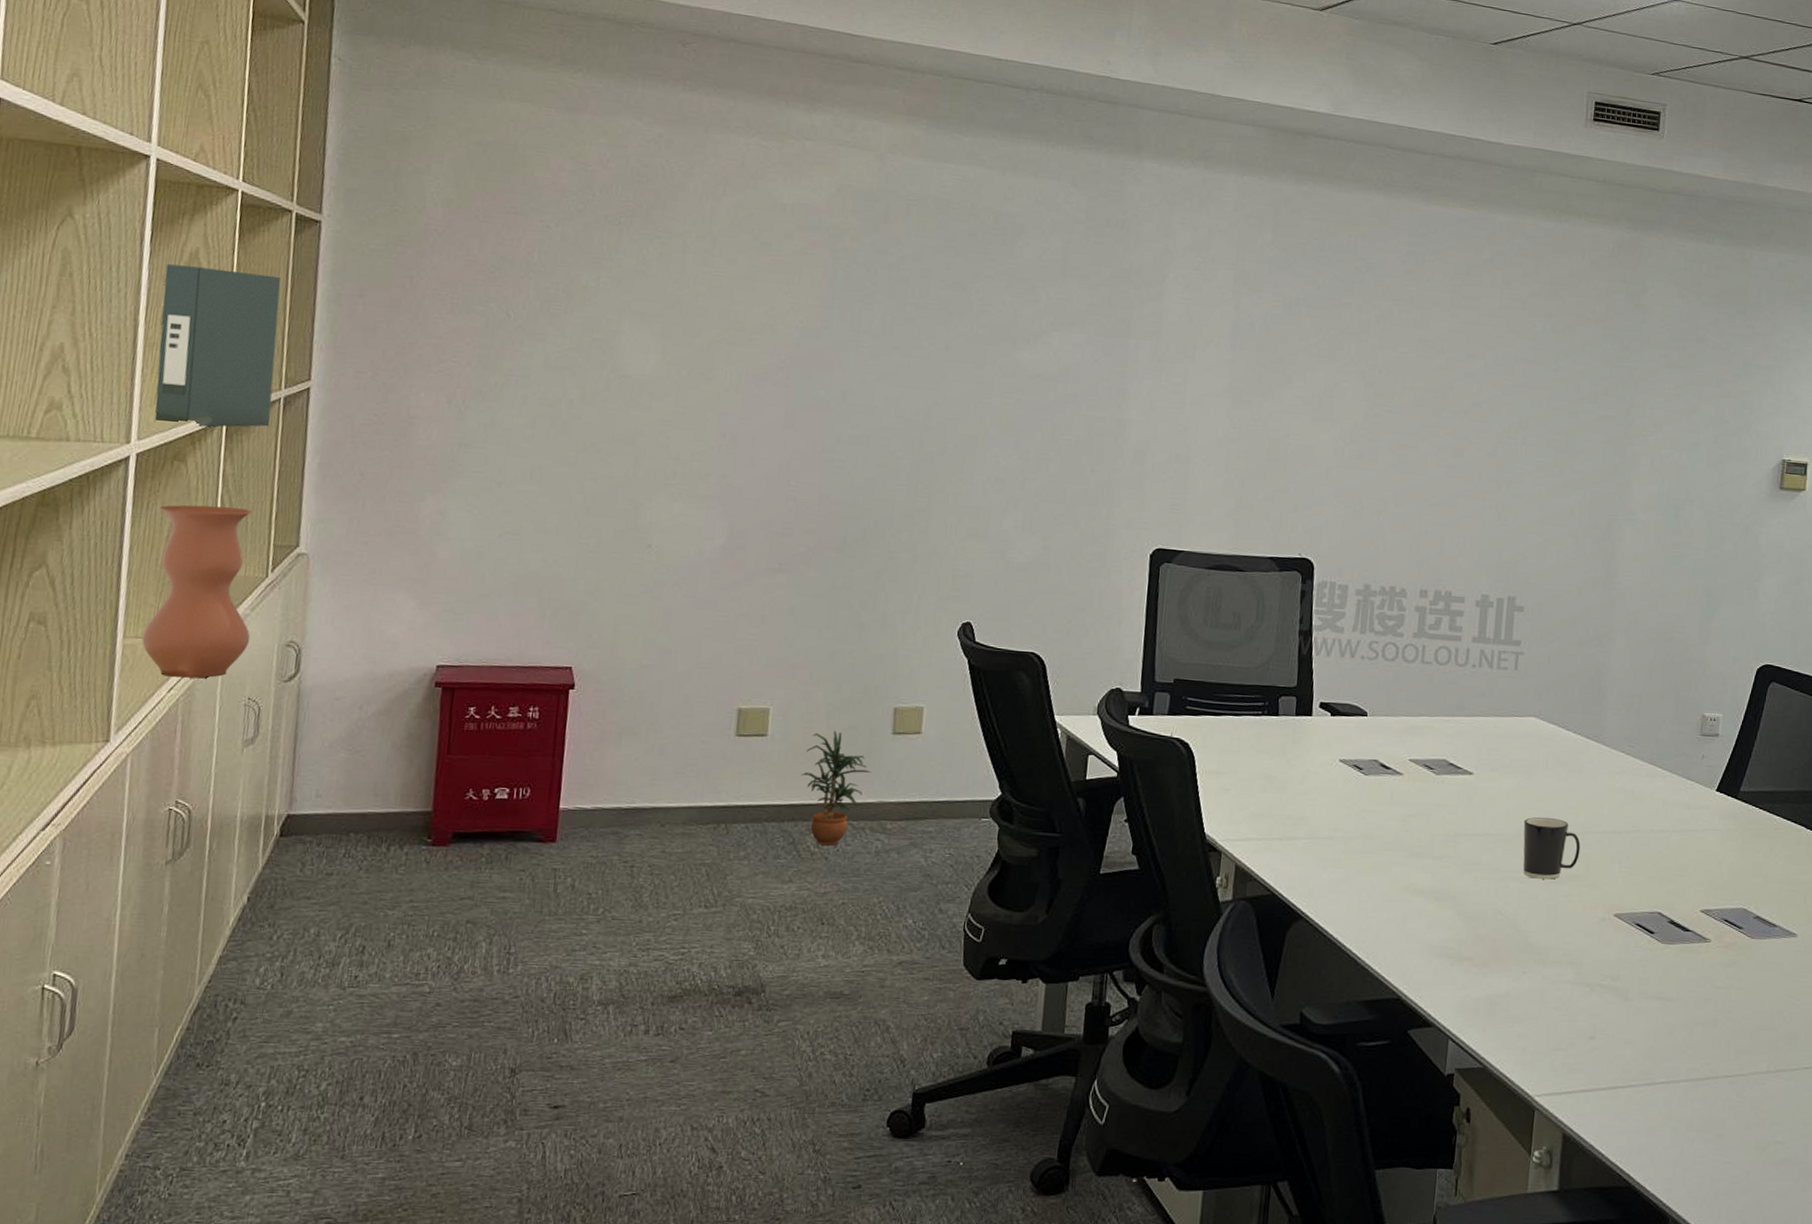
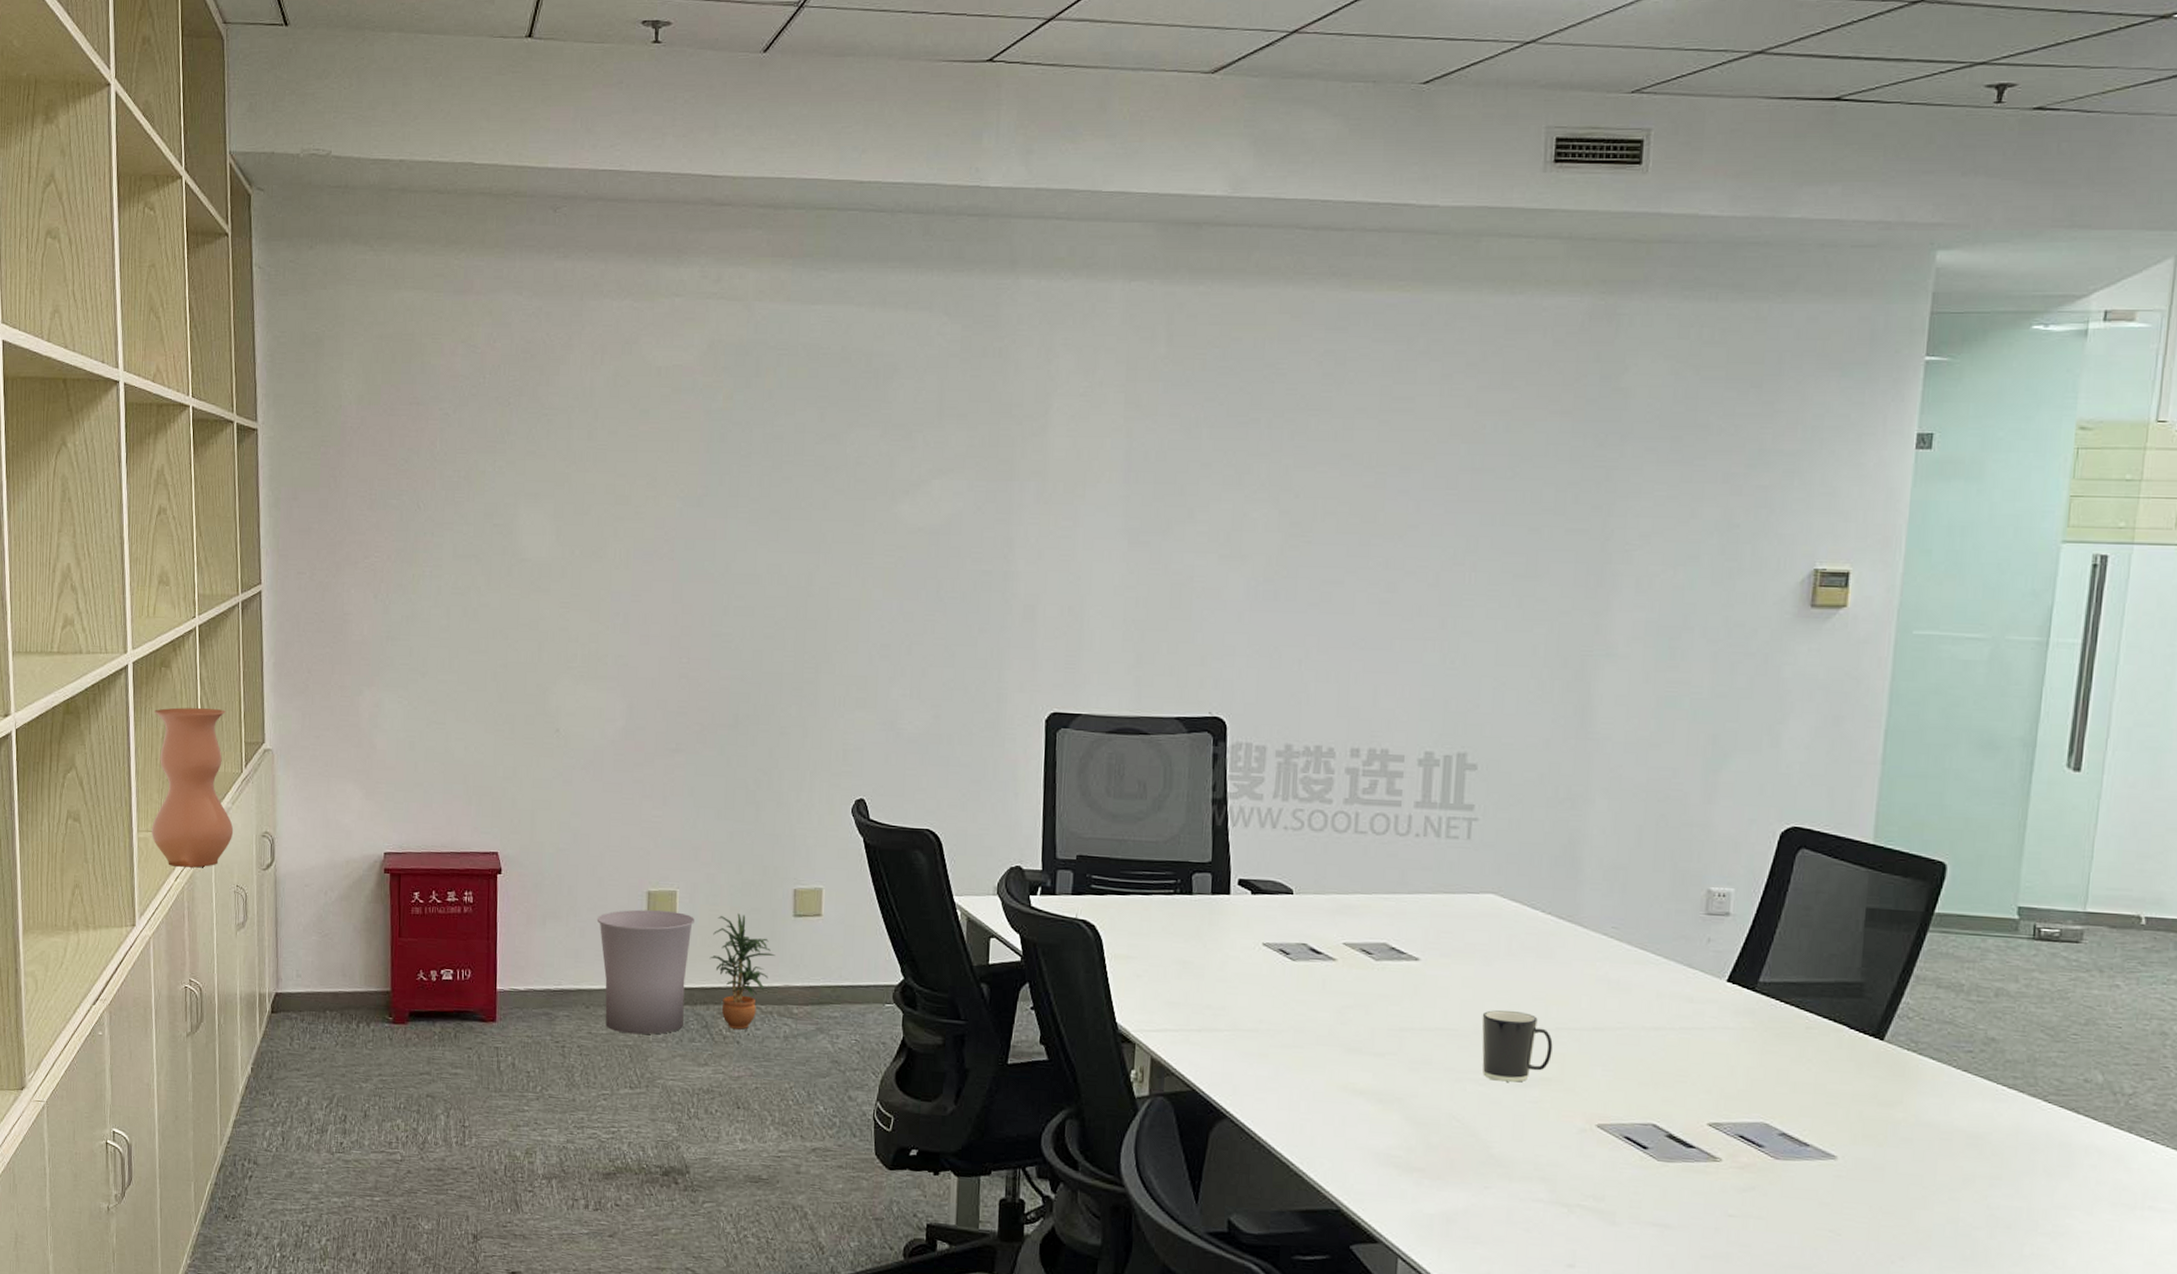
binder: present [154,264,281,428] -> none [140,483,233,635]
waste bin: none [679,726,787,853] -> present [596,909,694,1035]

